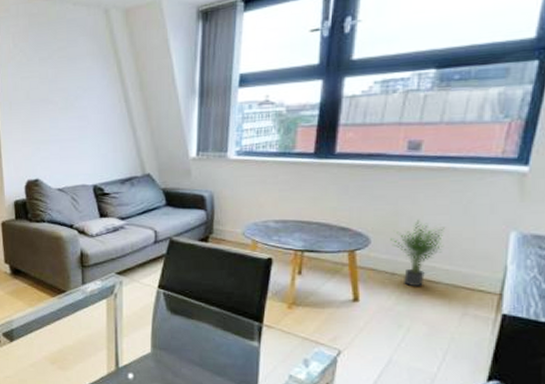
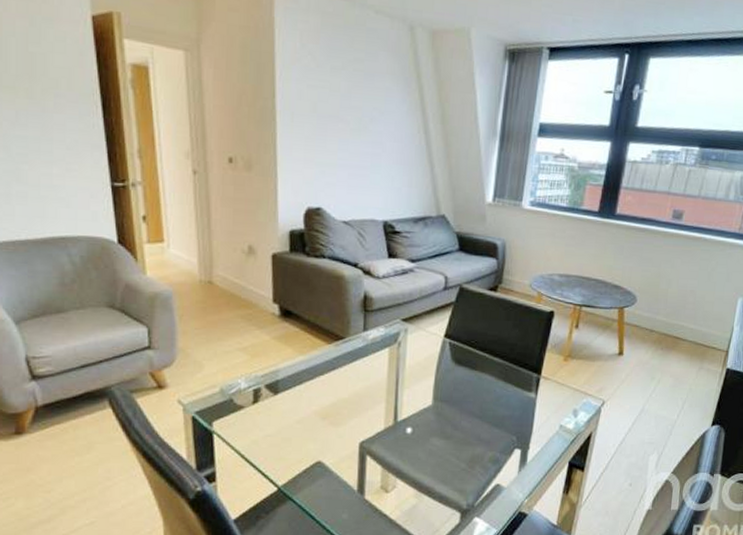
potted plant: present [390,220,444,287] -> none [652,283,693,343]

